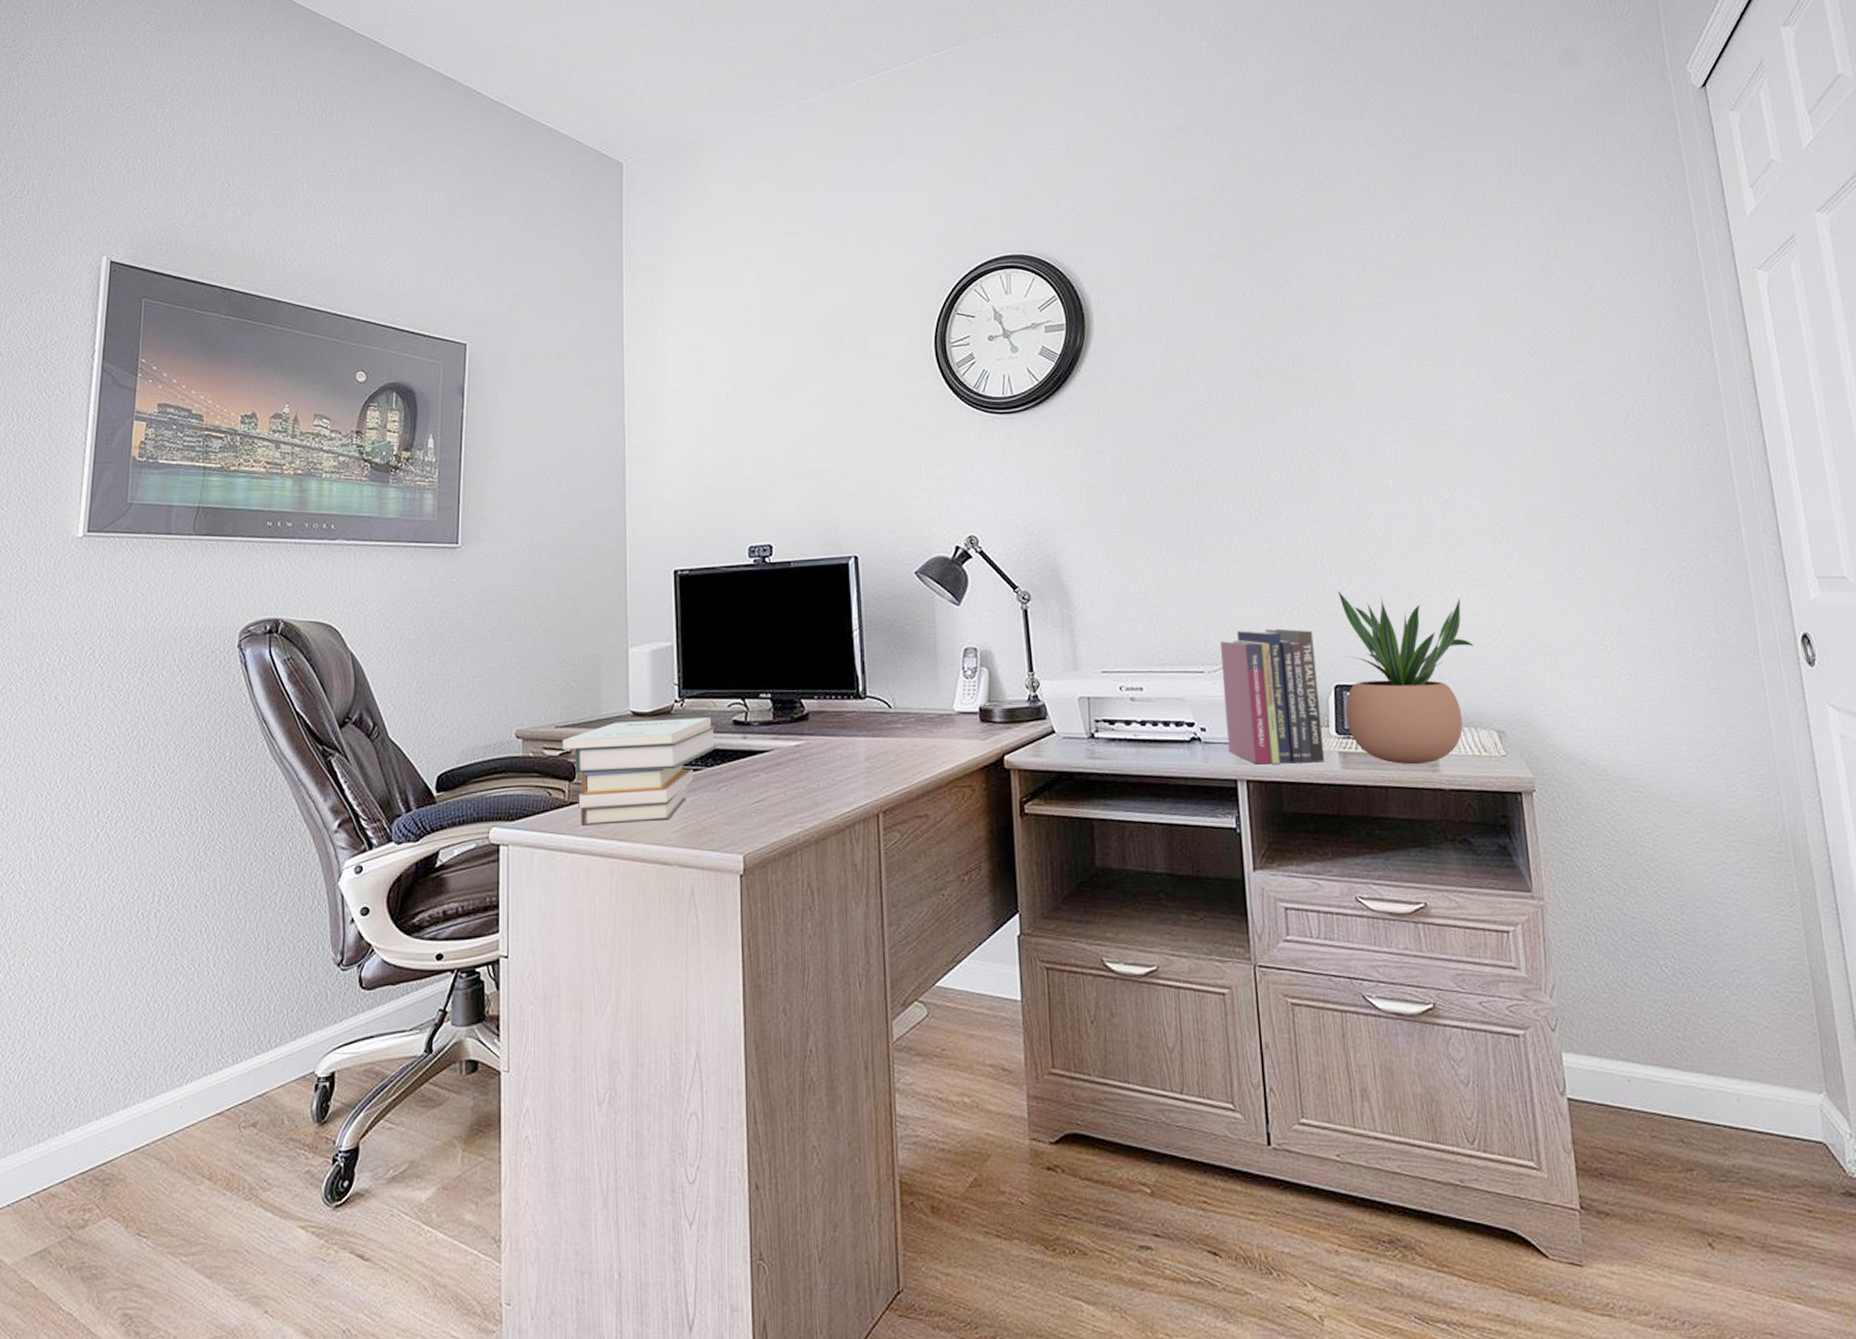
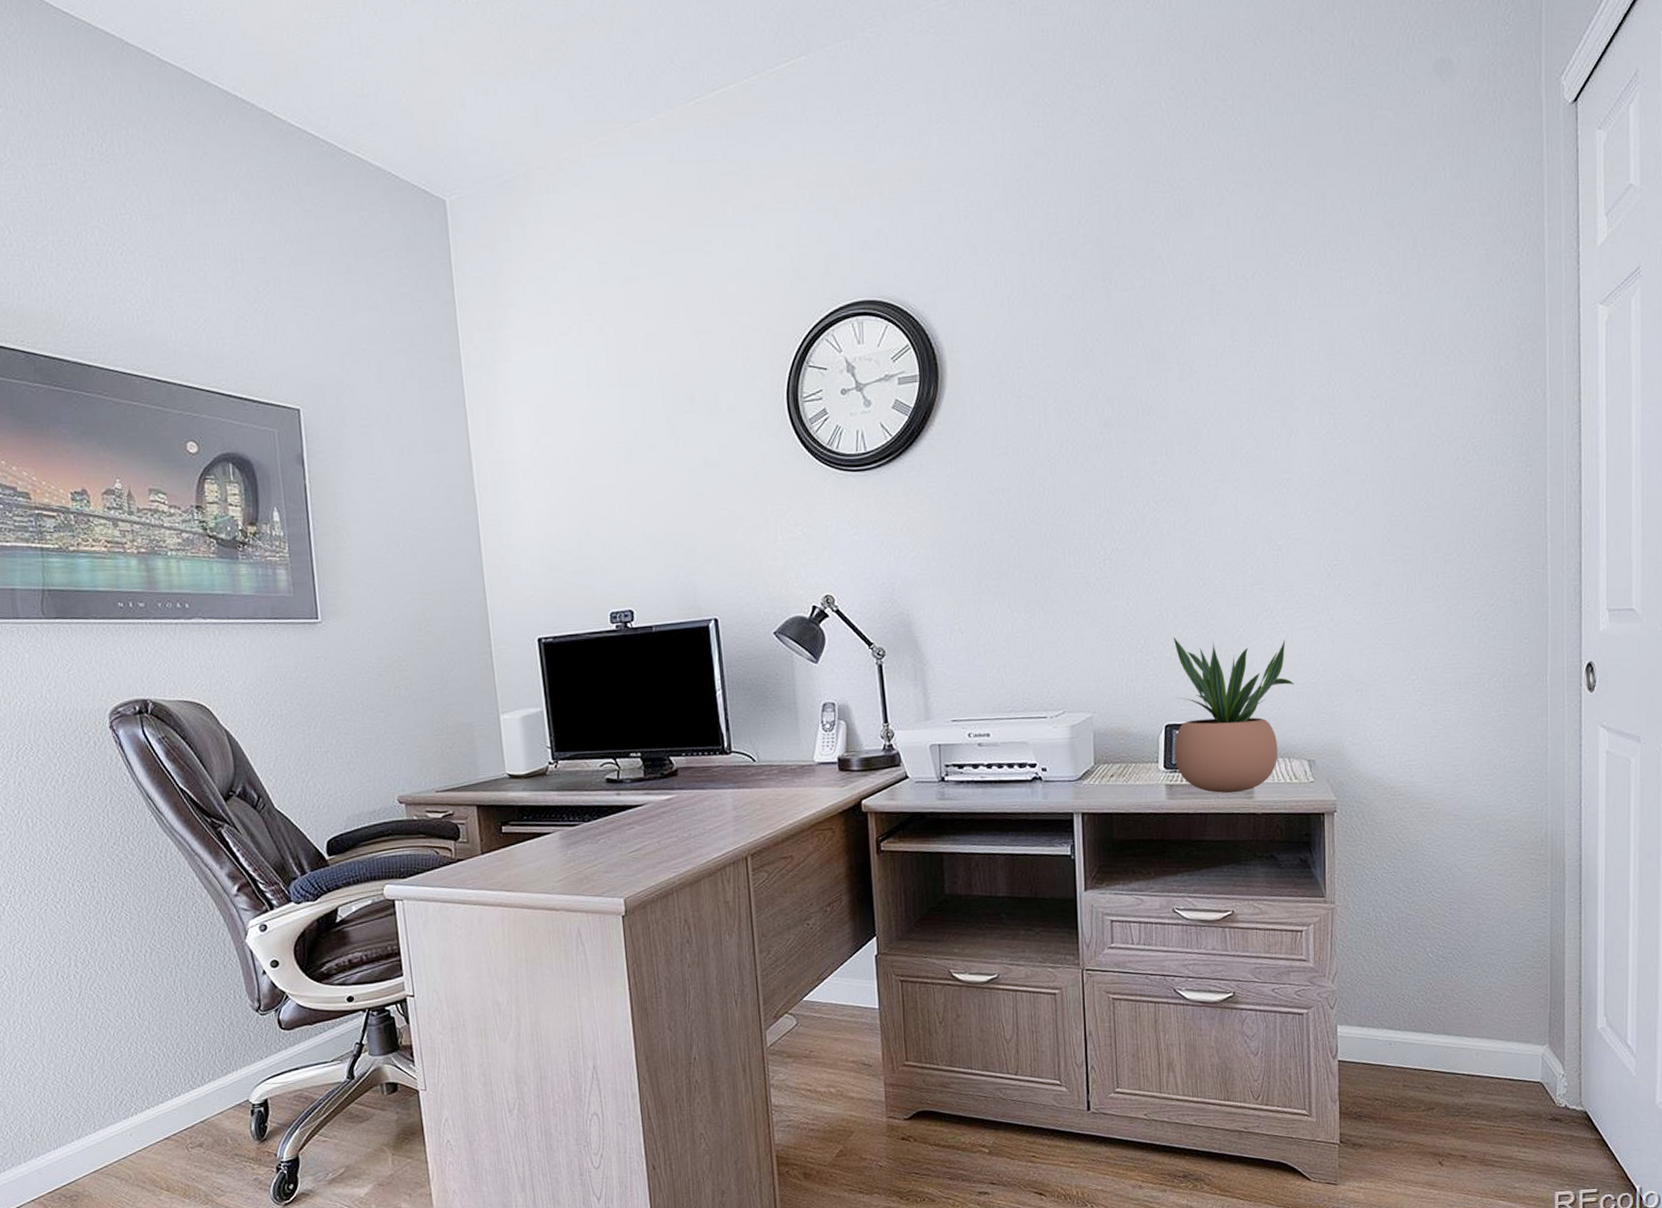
books: present [561,717,716,826] -> none [443,777,592,880]
books: present [1220,628,1324,765] -> none [1063,674,1152,799]

